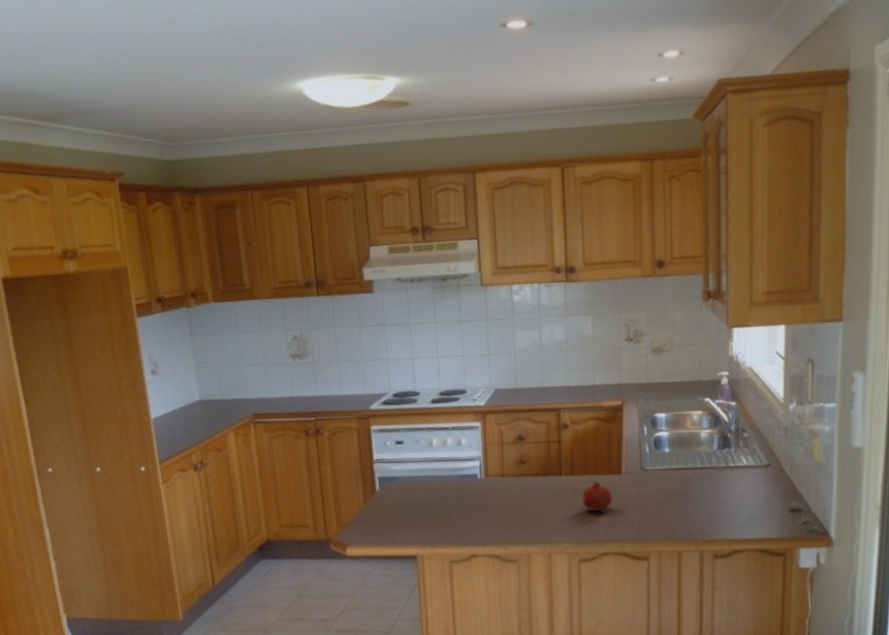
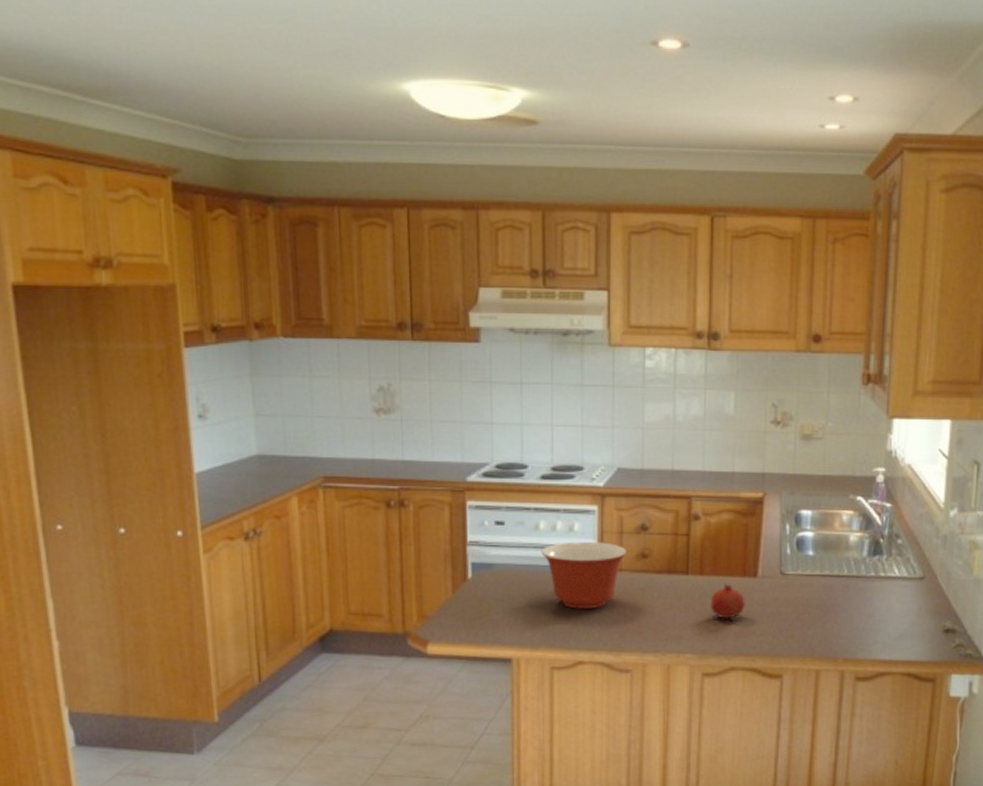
mixing bowl: none [435,453,509,511] -> present [541,541,628,609]

